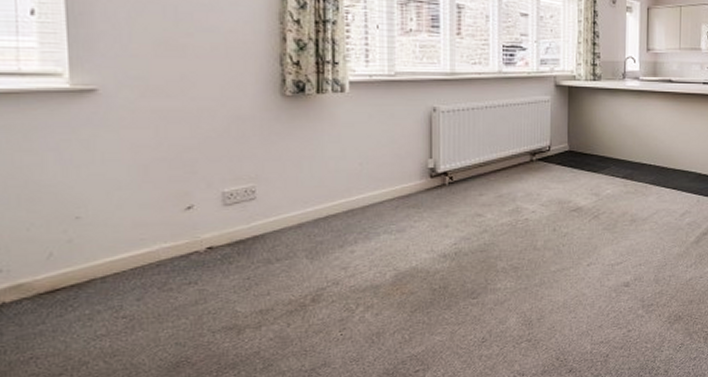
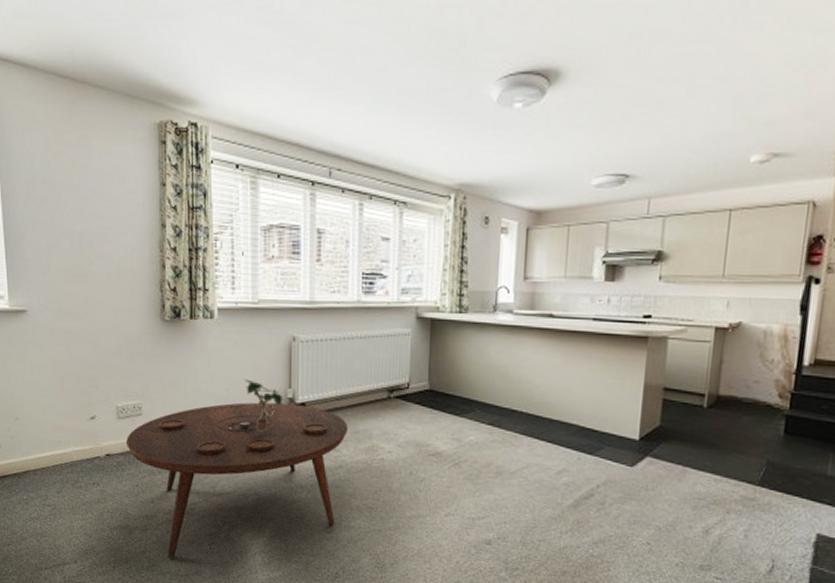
coffee table: none [234,173,492,353] -> present [125,402,348,558]
potted plant: none [380,152,426,205] -> present [244,379,285,432]

